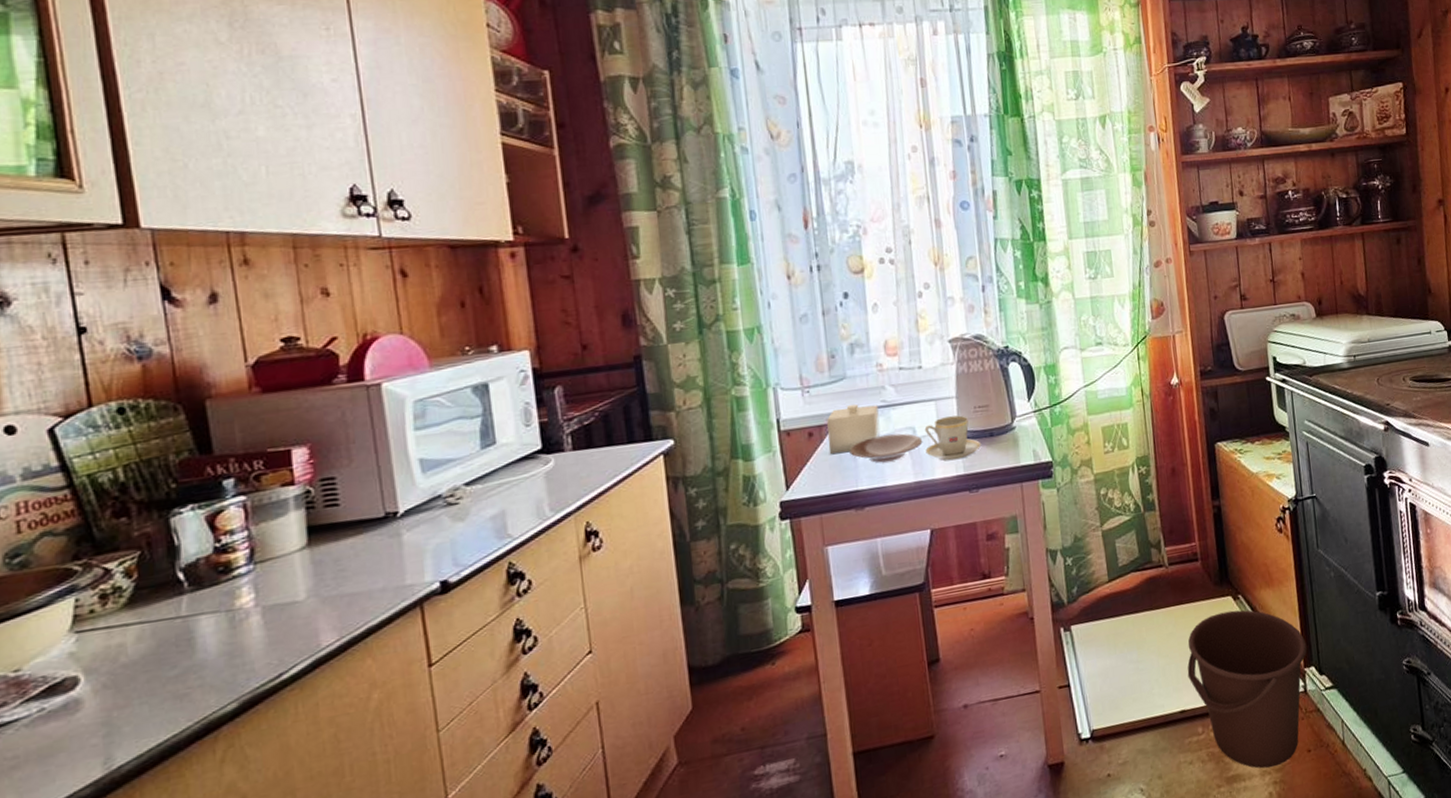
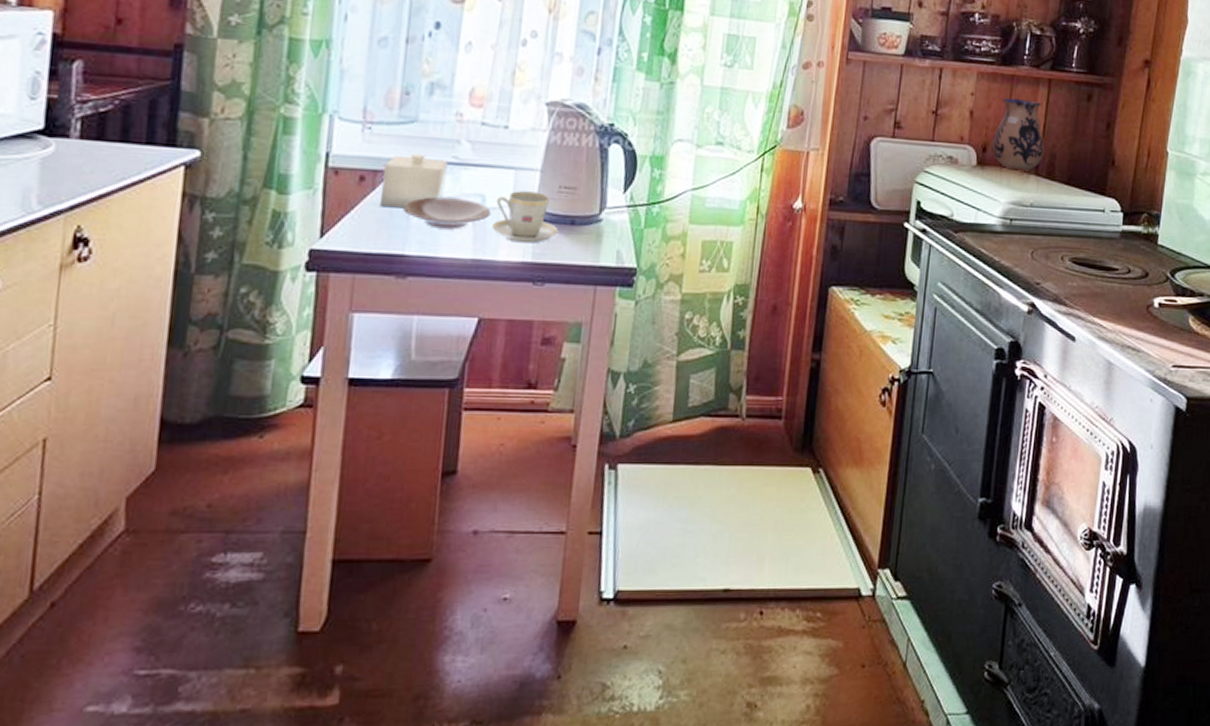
bucket: present [1187,610,1307,769] -> none [741,485,887,677]
ceramic pitcher: none [1325,253,1371,315] -> present [992,98,1045,171]

